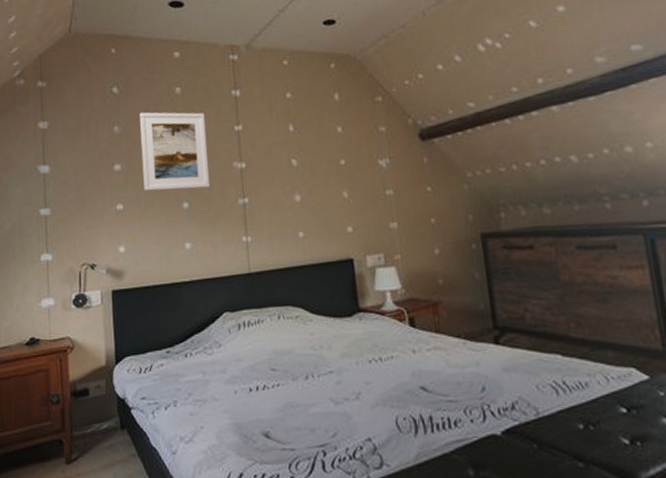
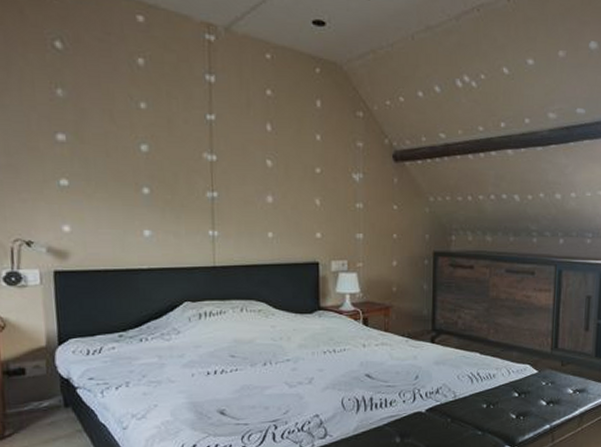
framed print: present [139,112,210,192] -> none [90,78,176,175]

